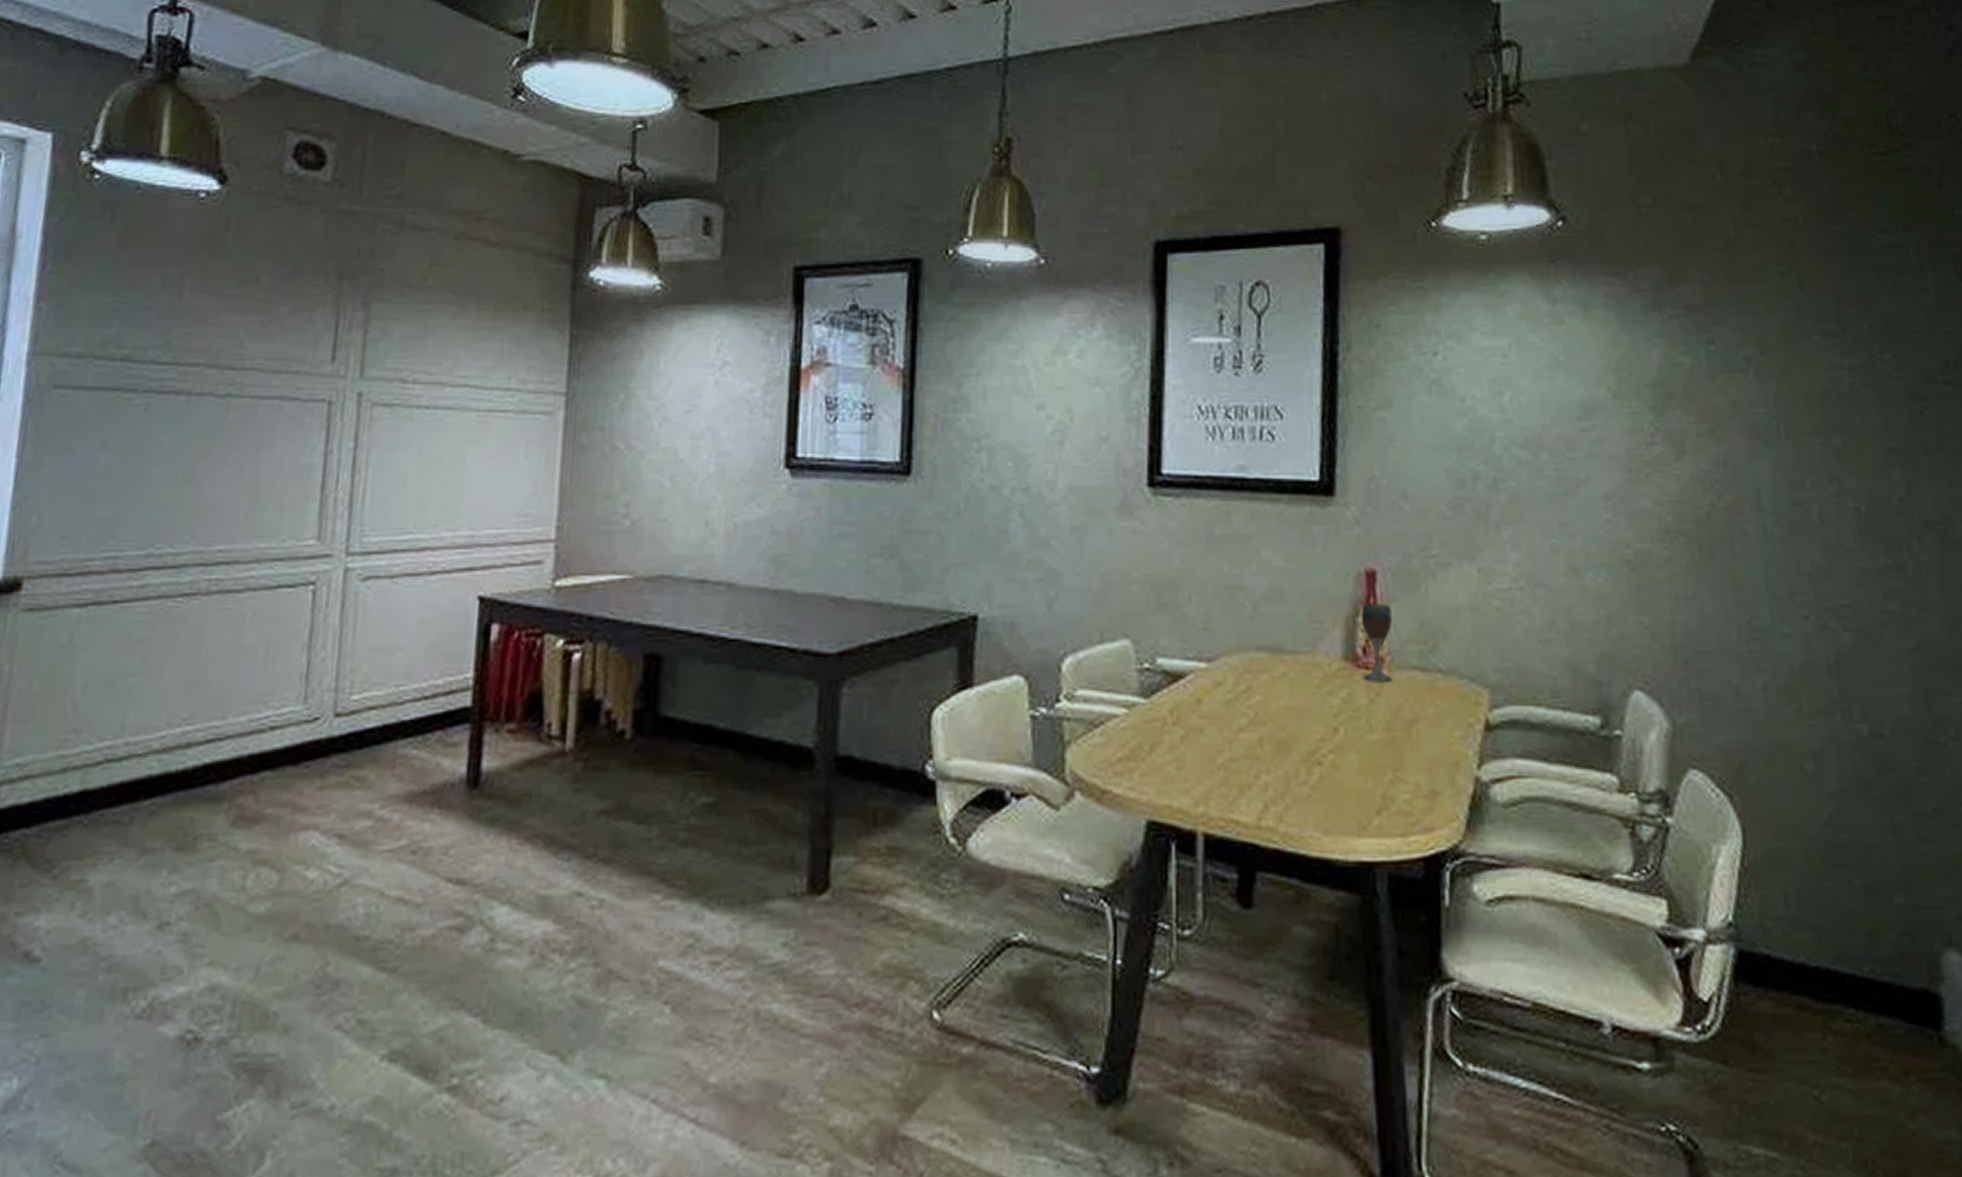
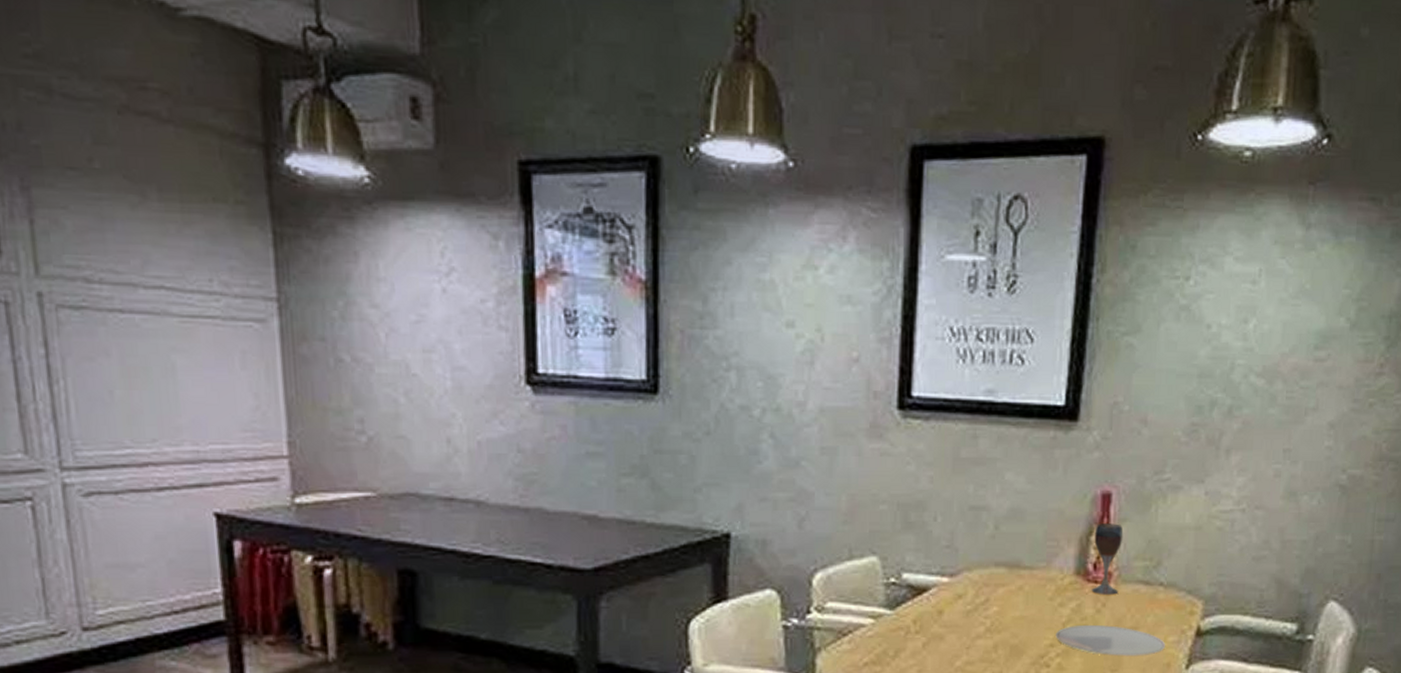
plate: none [1326,717,1452,754] -> present [1055,625,1166,657]

